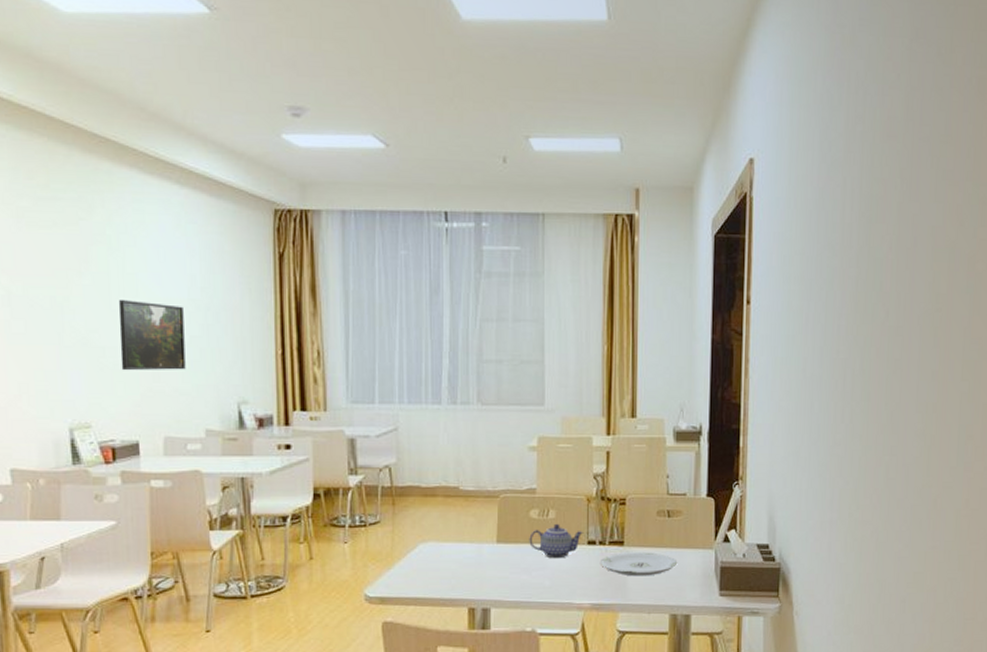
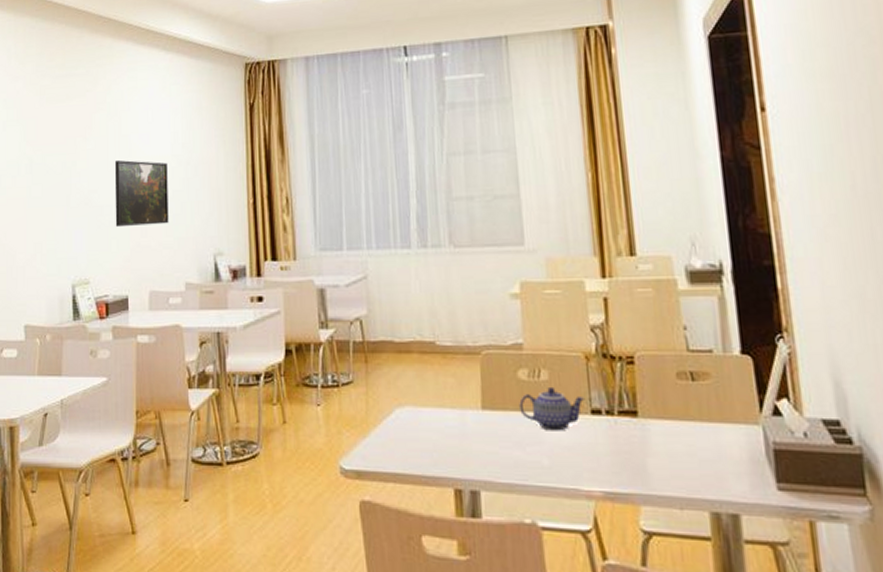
plate: present [601,552,678,577] -> none [610,425,713,459]

